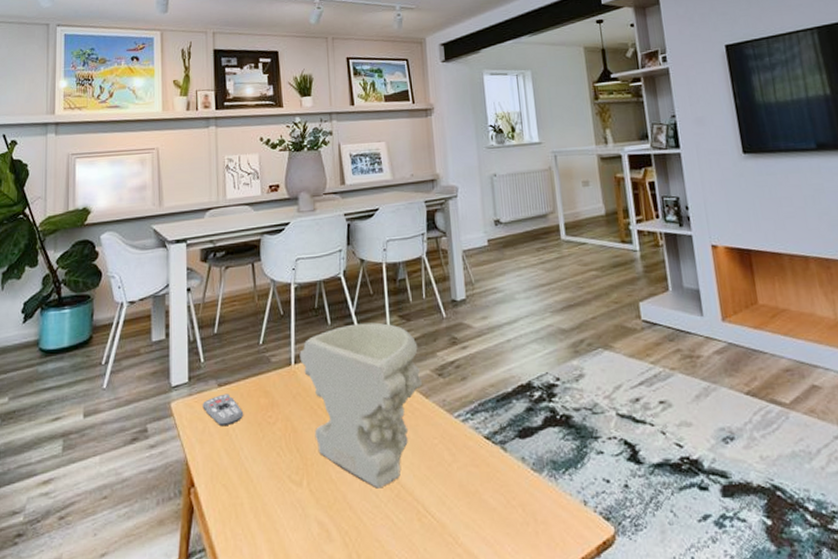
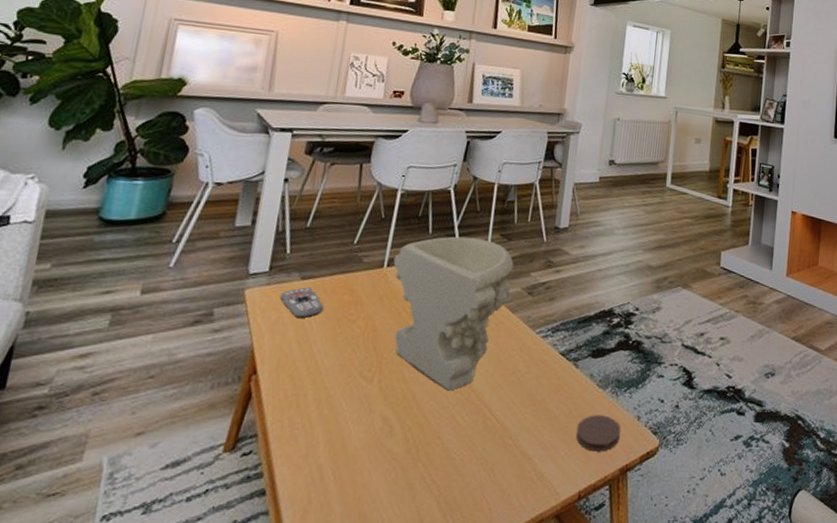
coaster: none [518,502,570,545] -> present [575,415,621,452]

